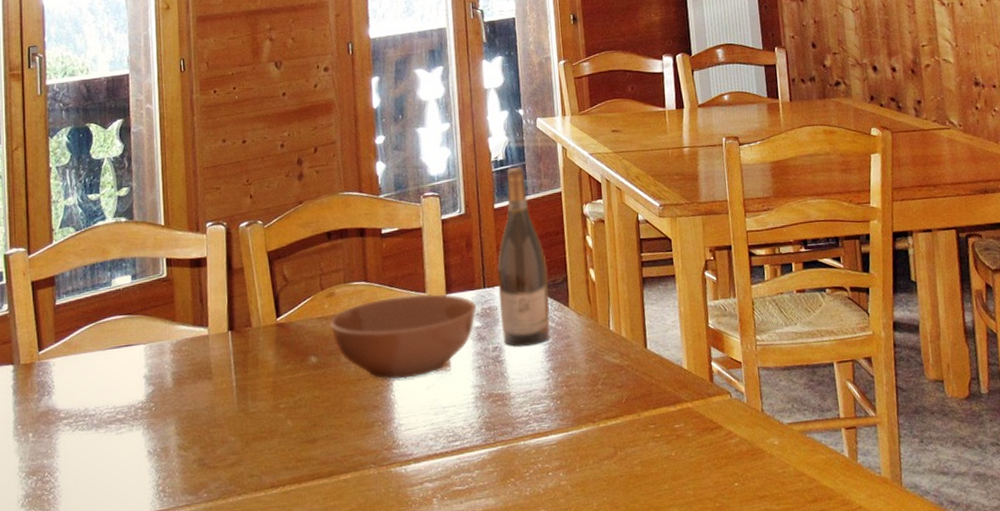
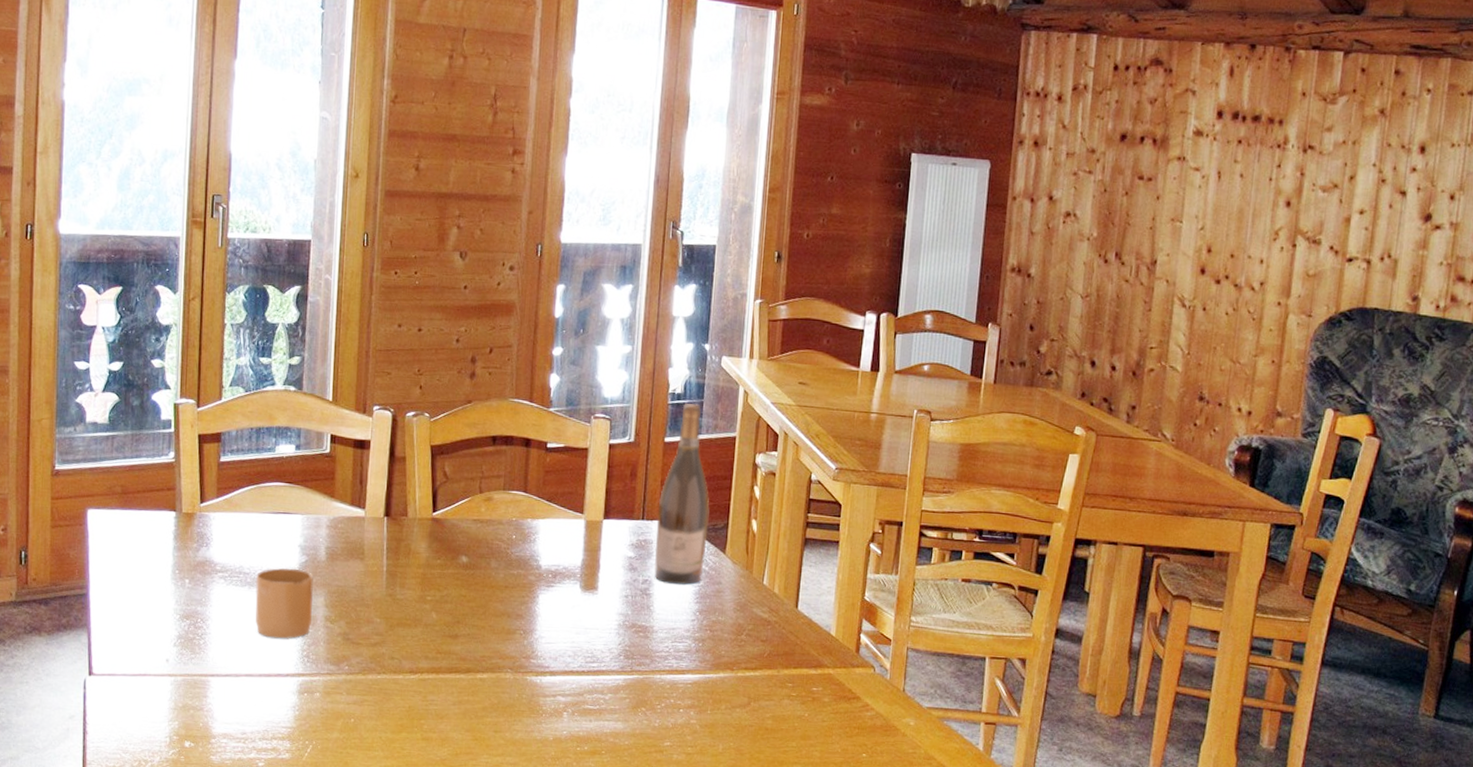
cup: none [102,401,165,478] -> present [255,568,314,639]
bowl: present [329,293,478,379] -> none [483,512,633,595]

